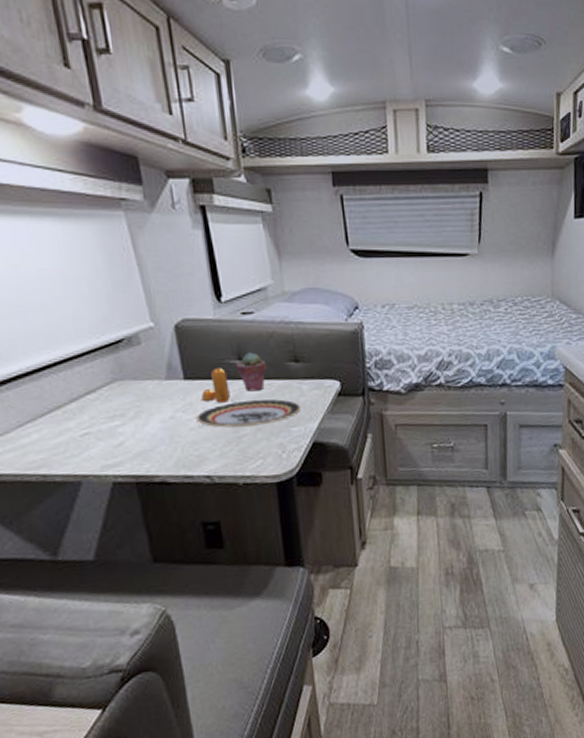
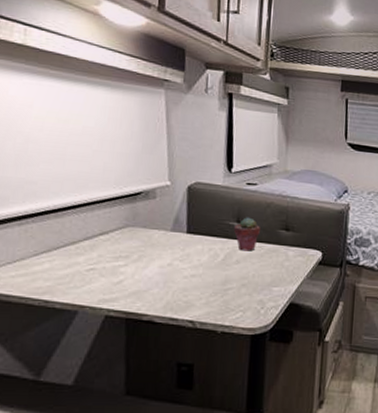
plate: present [196,399,302,428] -> none [190,258,285,282]
pepper shaker: present [202,368,231,403] -> none [199,227,225,258]

